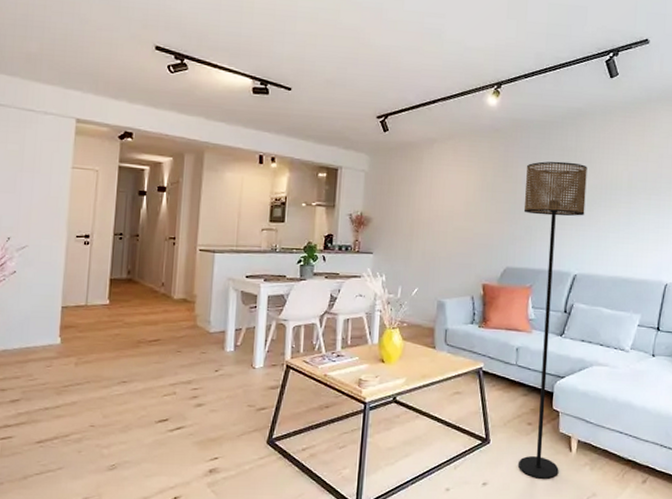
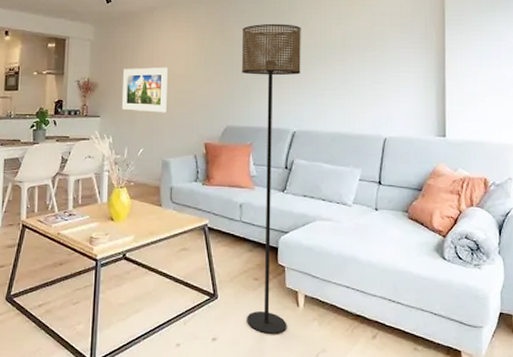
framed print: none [396,202,447,252] -> present [121,67,168,113]

